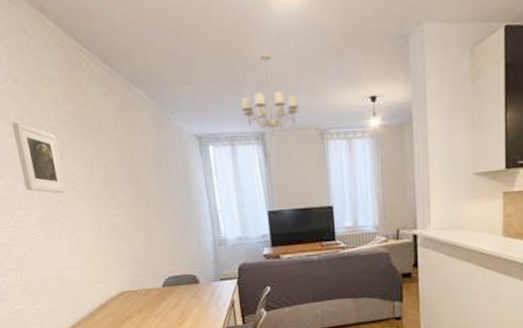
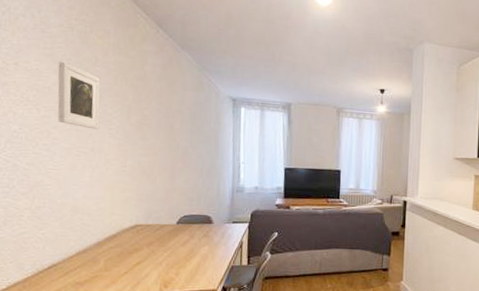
chandelier: present [241,54,299,135] -> none [274,43,323,107]

